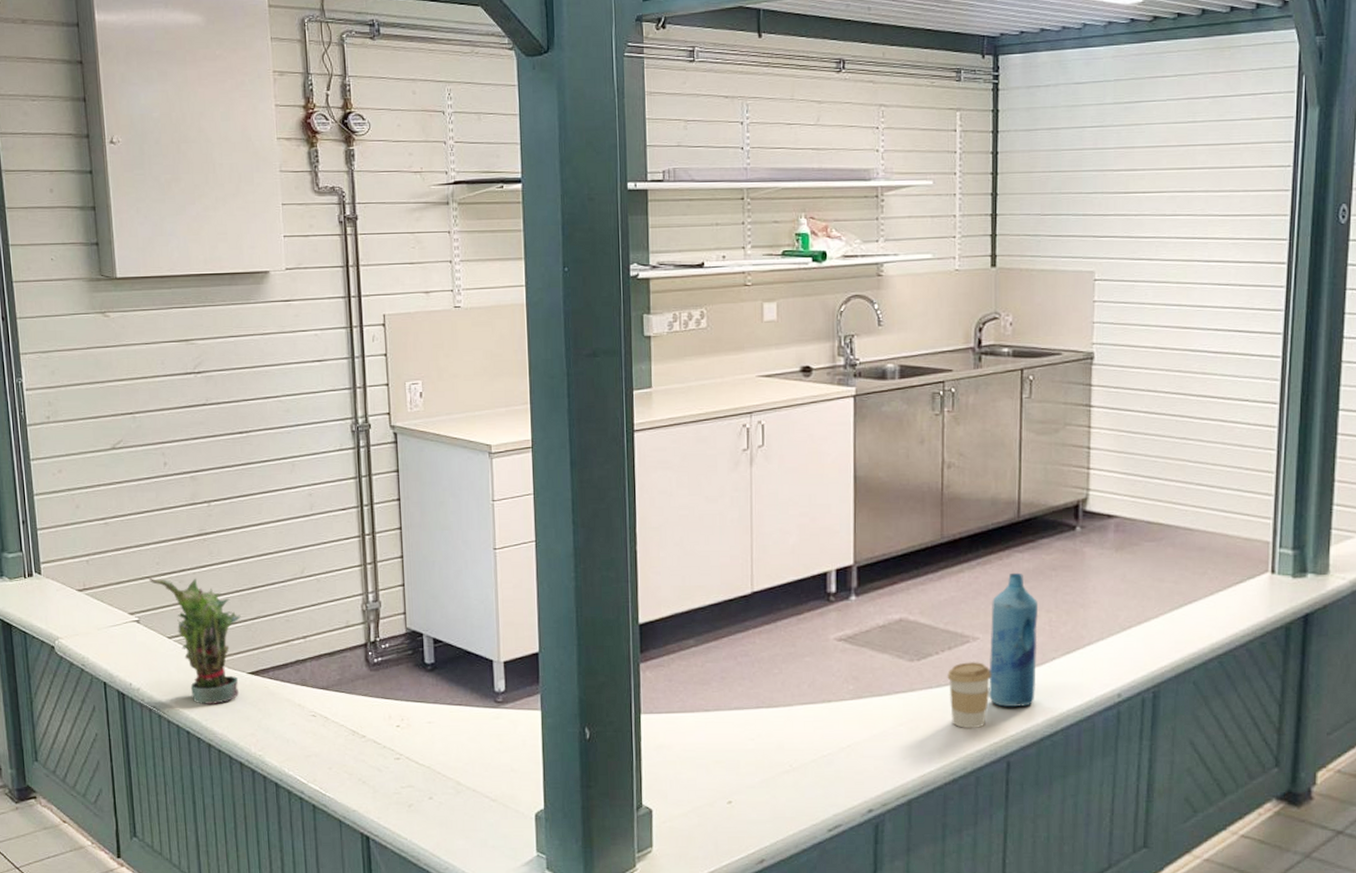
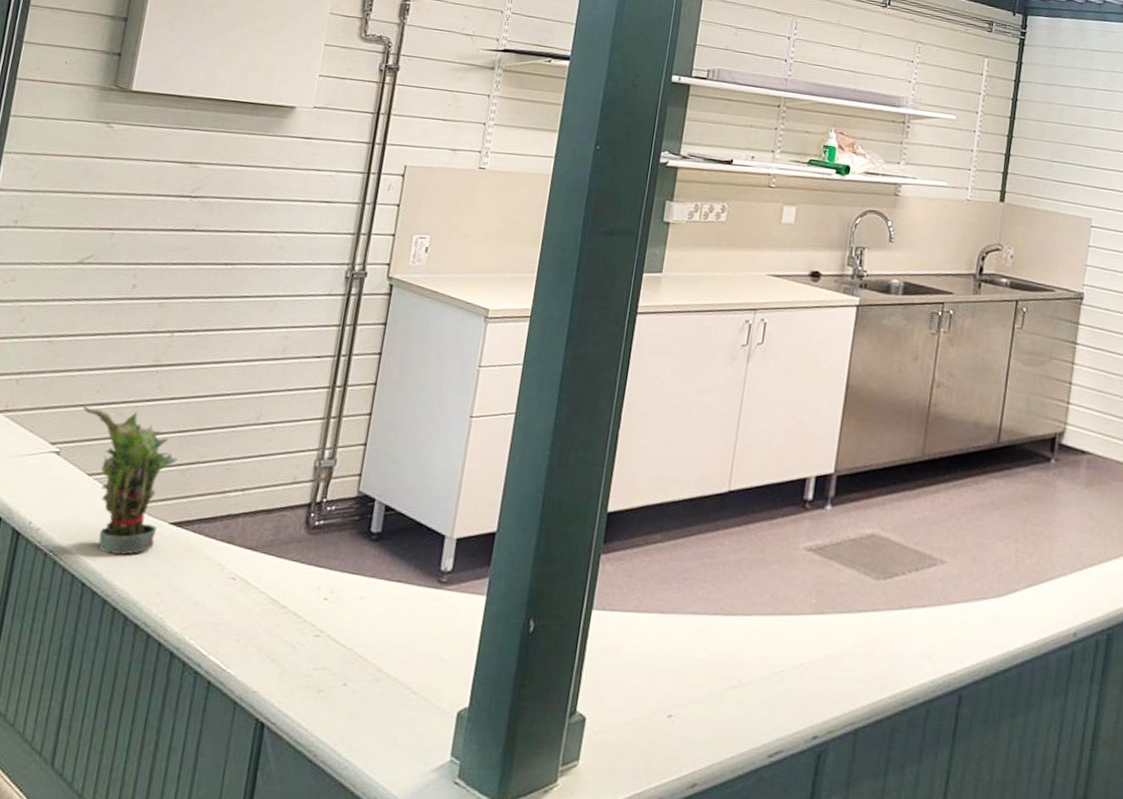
coffee cup: present [947,661,991,729] -> none [909,585,954,657]
bottle: present [989,572,1039,708] -> none [949,498,1008,638]

